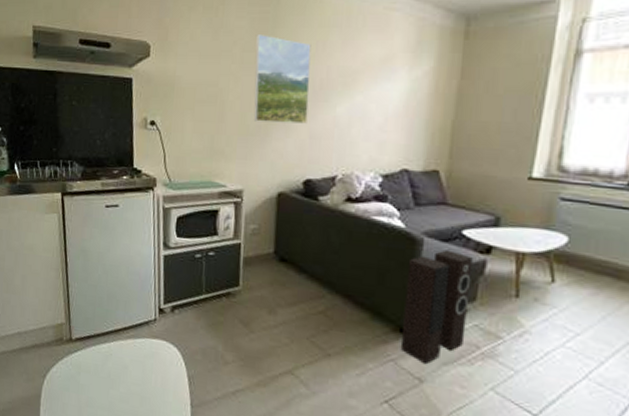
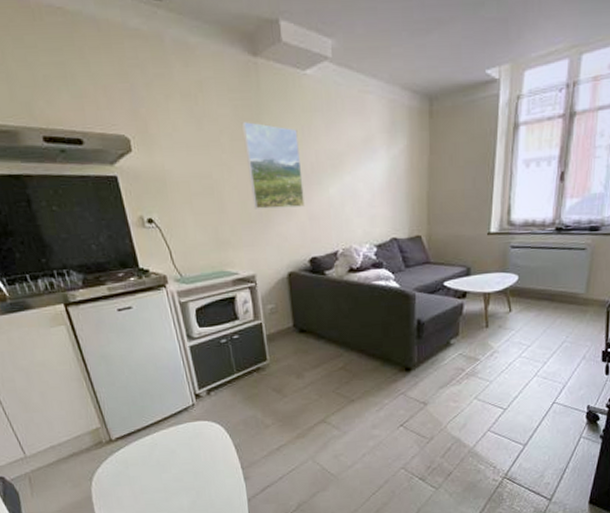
speaker: present [401,250,473,365] -> none [405,300,454,391]

